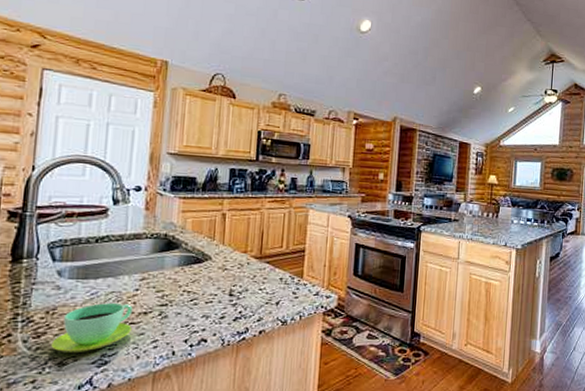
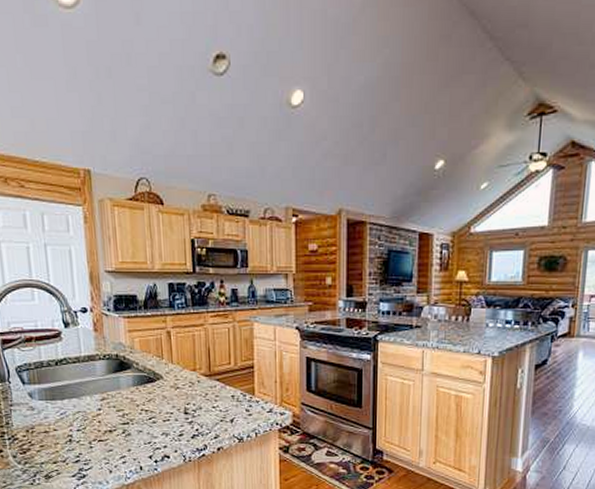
cup: present [51,302,133,354] -> none [36,421,102,468]

